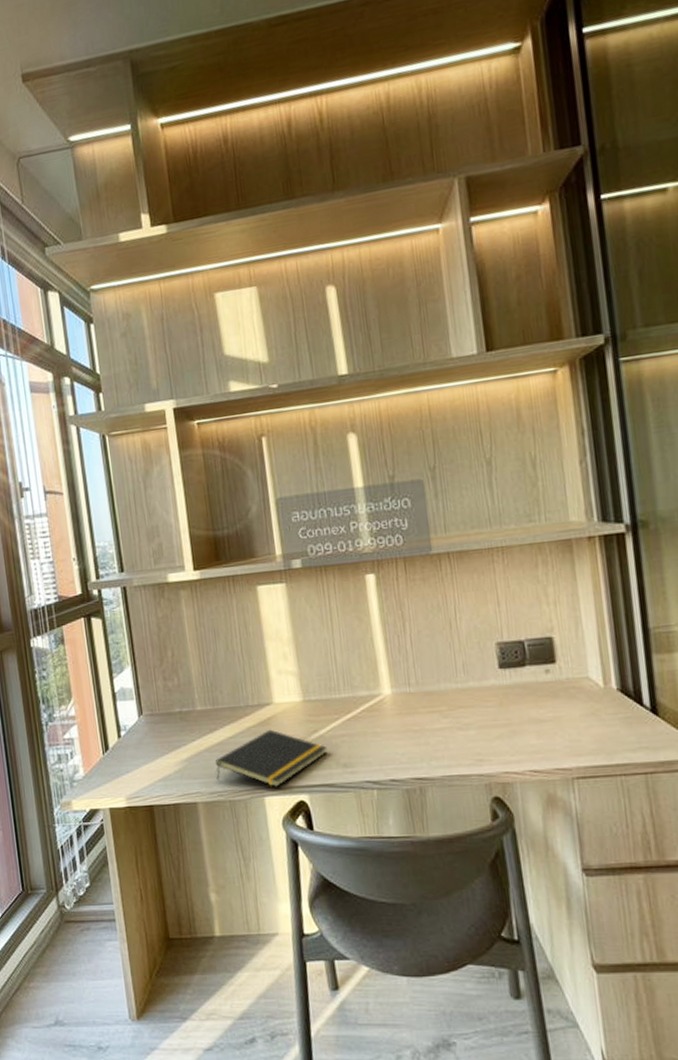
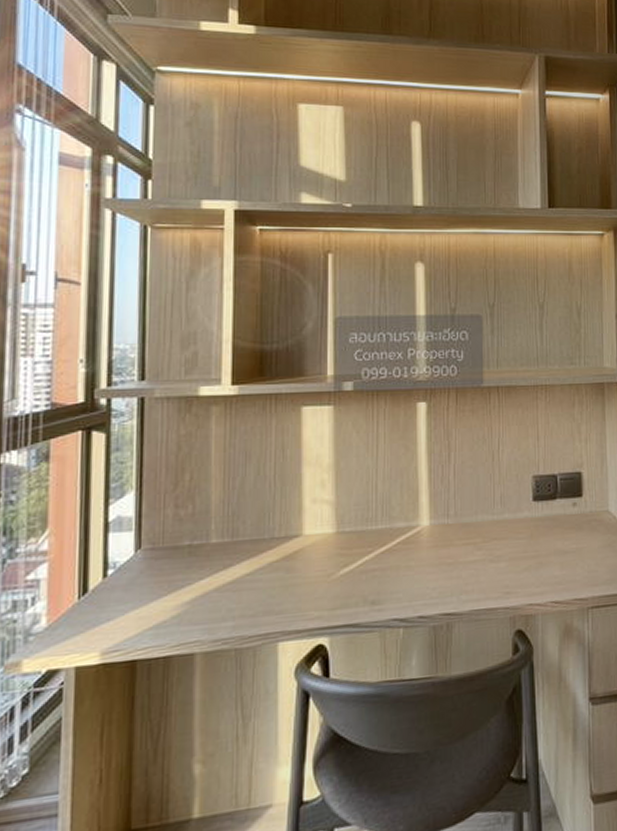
notepad: present [216,729,327,787] -> none [223,564,356,631]

